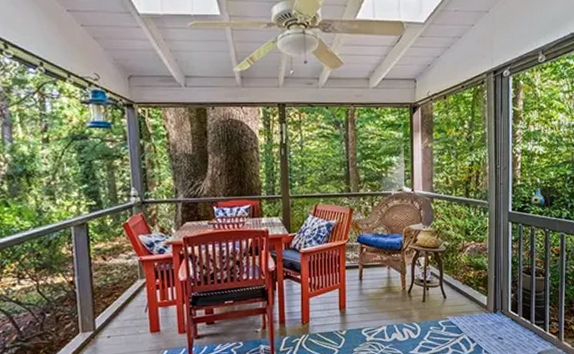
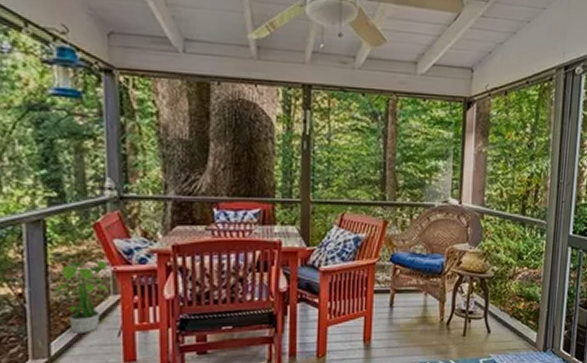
potted plant: none [96,250,139,311] -> present [53,256,112,333]

